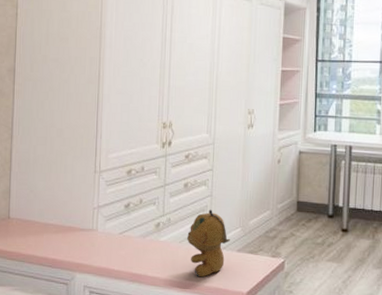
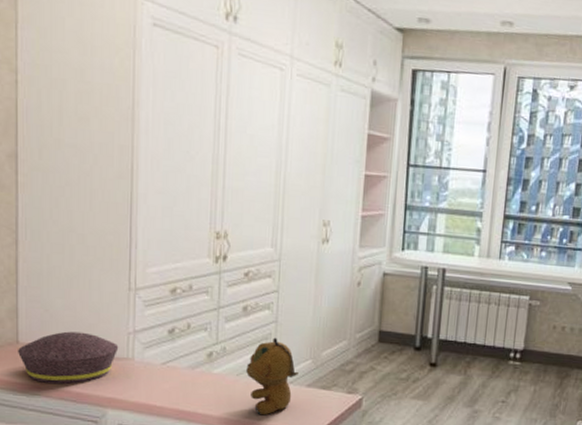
cushion: none [8,208,86,252] -> present [17,331,119,384]

